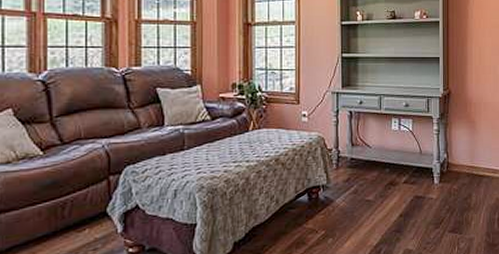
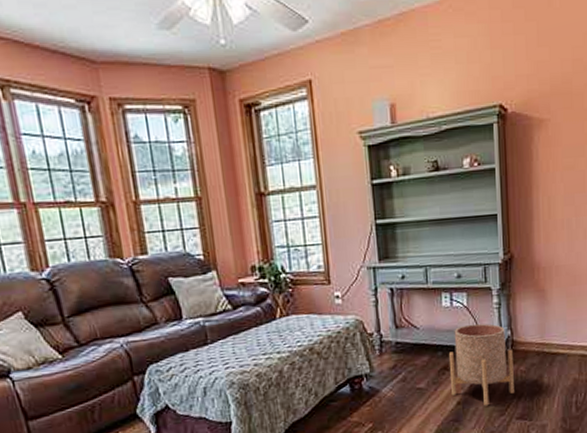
planter: none [394,146,448,219] -> present [448,323,514,406]

